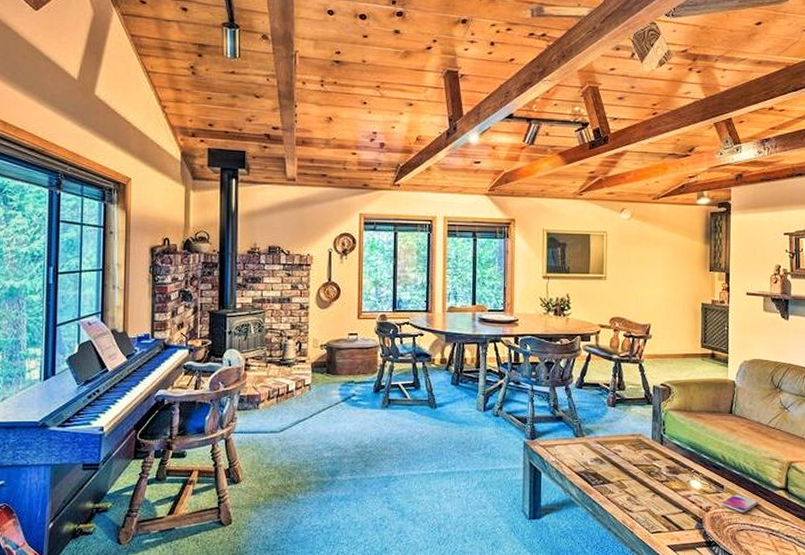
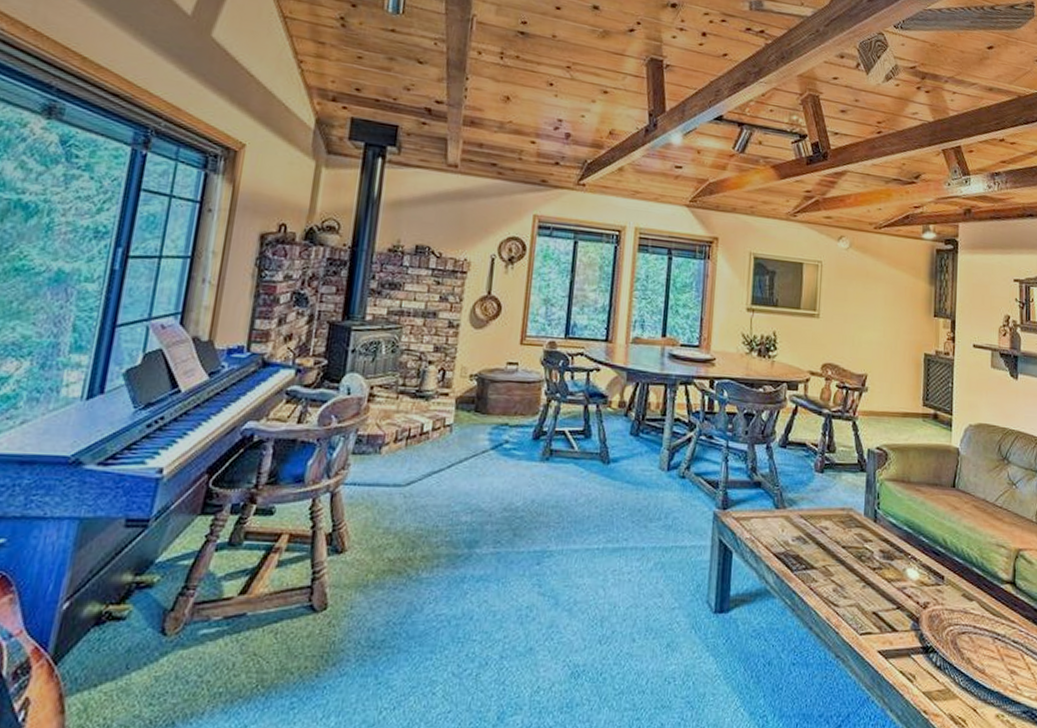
smartphone: present [722,494,758,513] -> none [941,588,982,611]

